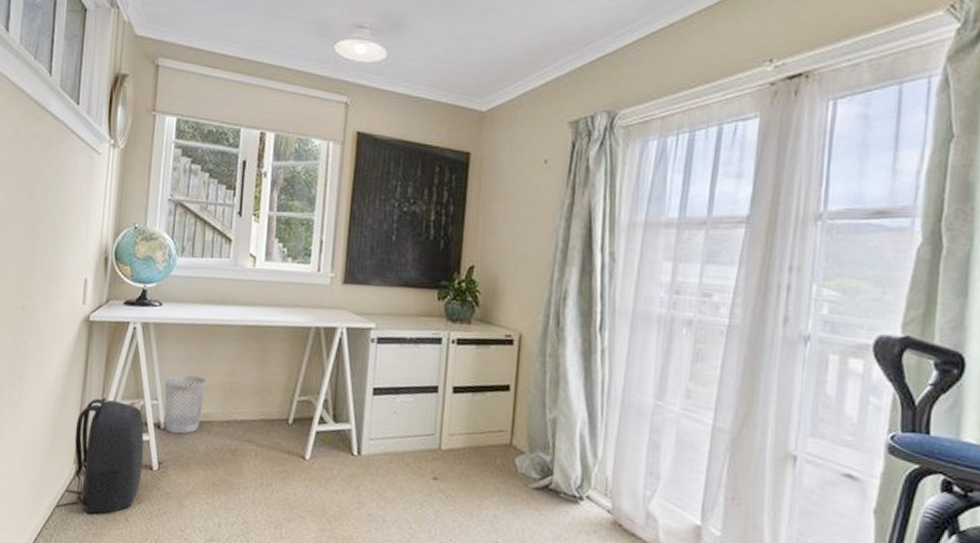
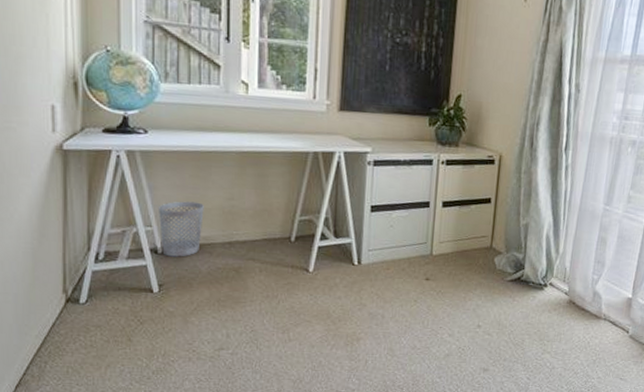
backpack: present [56,397,144,514] -> none [47,226,142,339]

